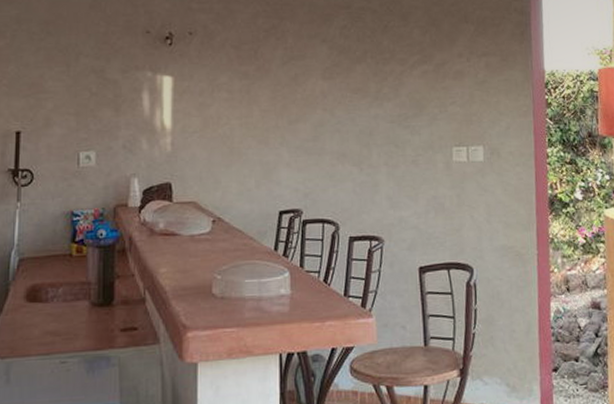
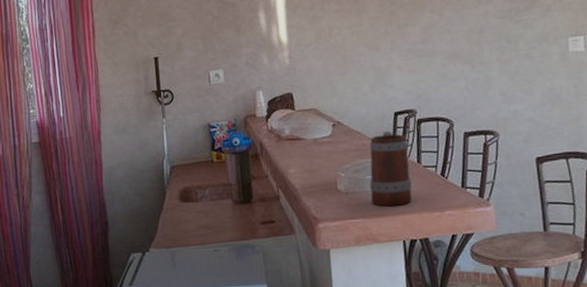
beer mug: none [248,230,293,315] -> present [370,130,413,207]

